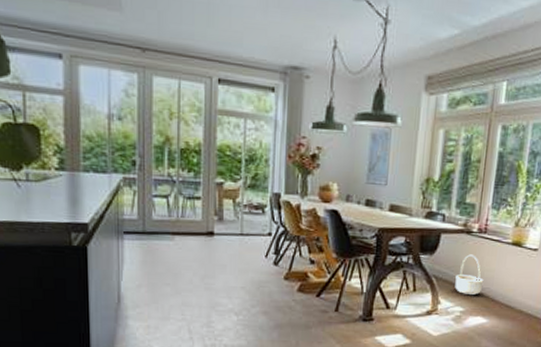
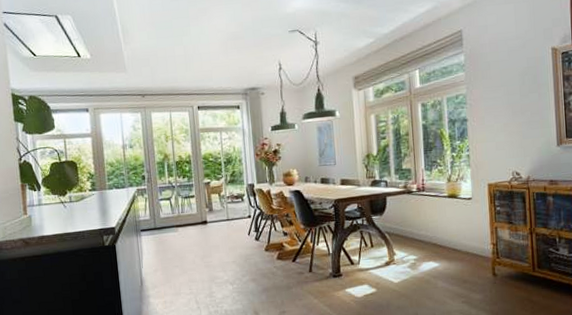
basket: present [455,254,484,296] -> none [405,210,430,245]

